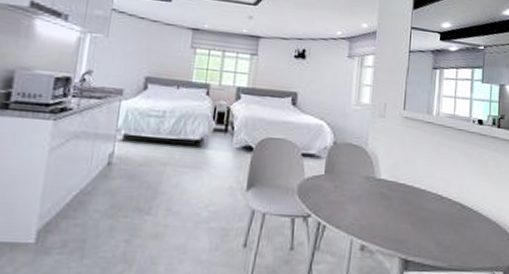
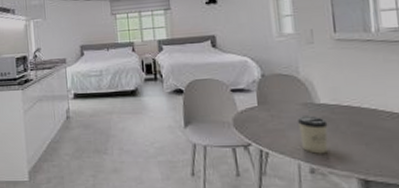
cup: none [357,189,384,231] -> present [298,115,328,154]

